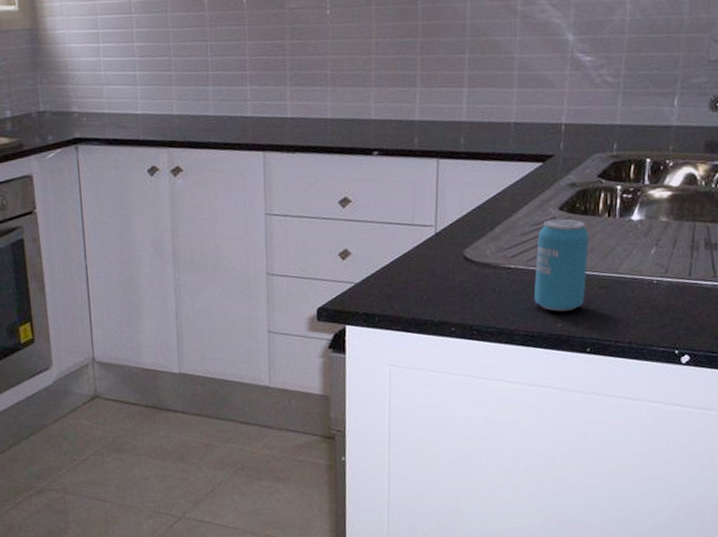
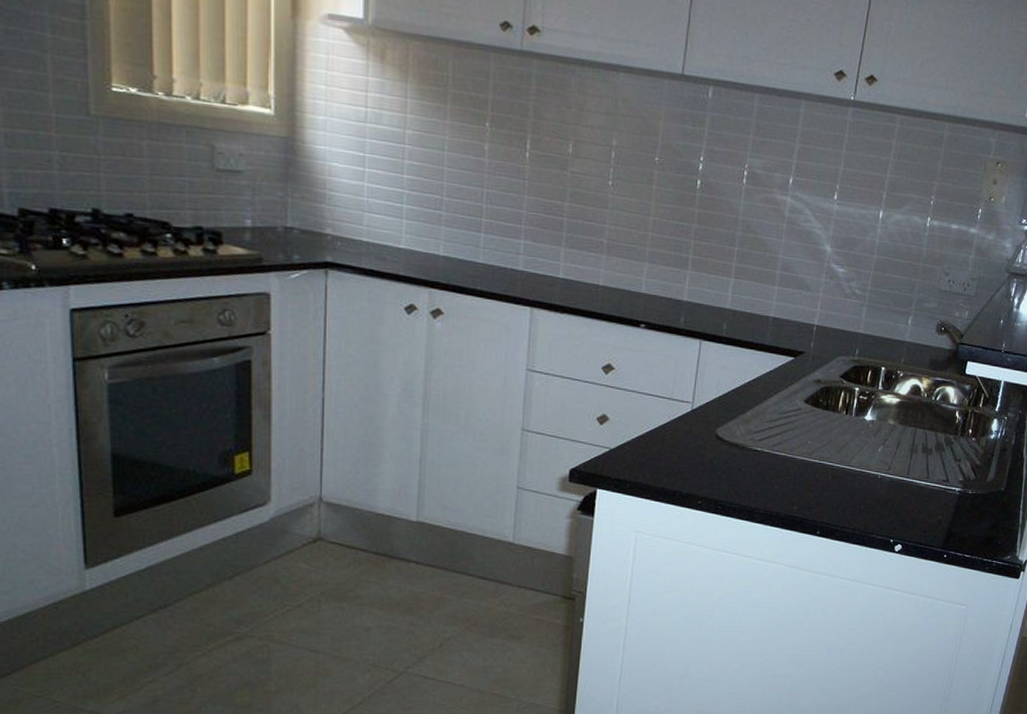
beverage can: present [533,218,590,312] -> none [775,410,829,495]

